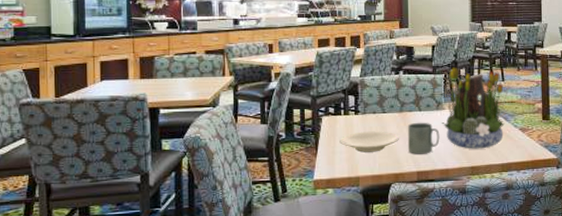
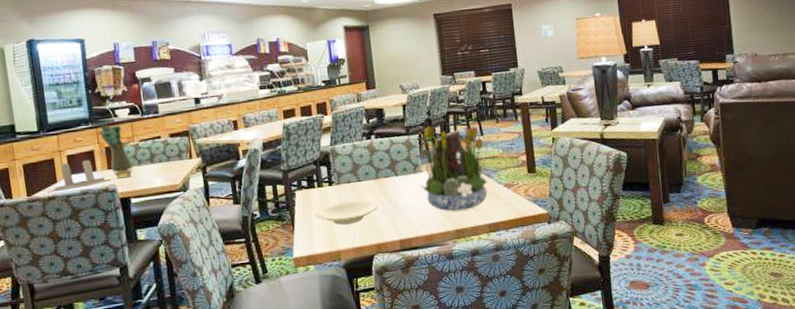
napkin holder: none [77,67,143,96] -> present [48,159,112,193]
vase: none [134,34,165,89] -> present [98,123,133,179]
mug: present [407,122,440,154] -> none [384,187,421,222]

